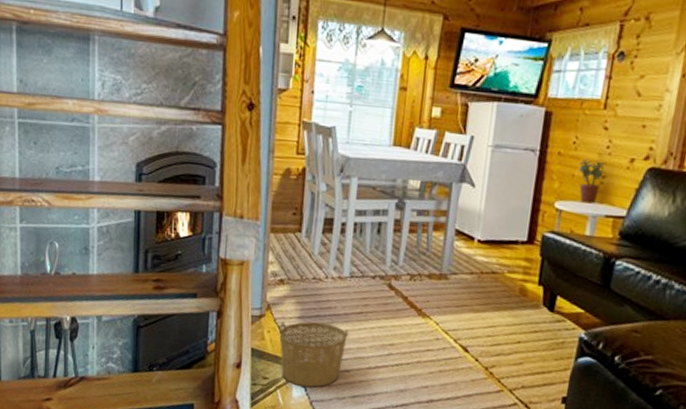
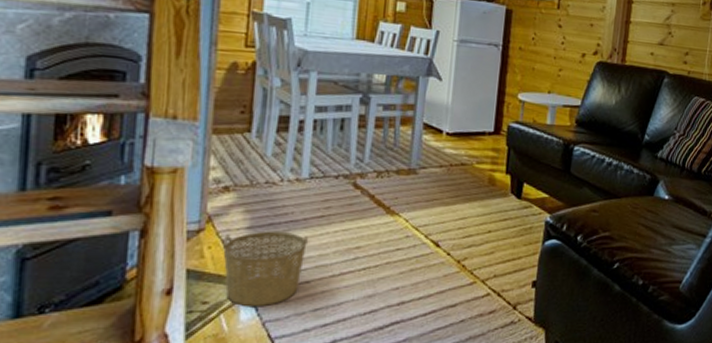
potted plant: present [578,158,606,204] -> none [537,53,562,95]

